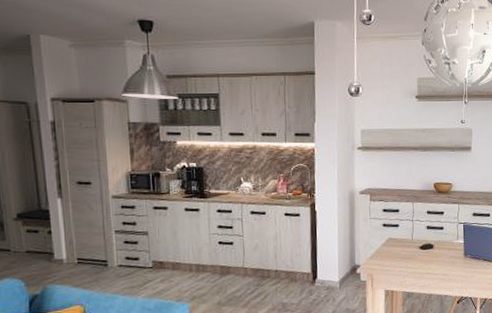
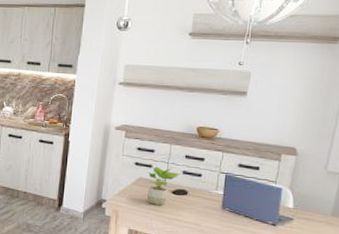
potted plant: none [395,224,425,263] -> present [147,165,180,205]

